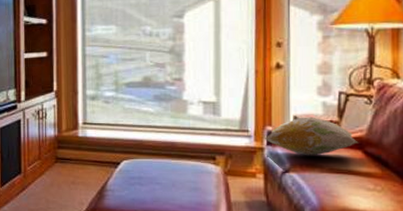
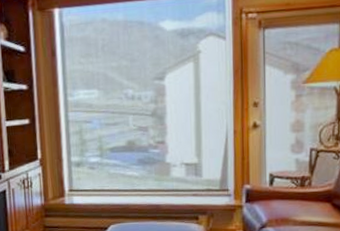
decorative pillow: present [264,117,357,156] -> none [243,173,326,211]

